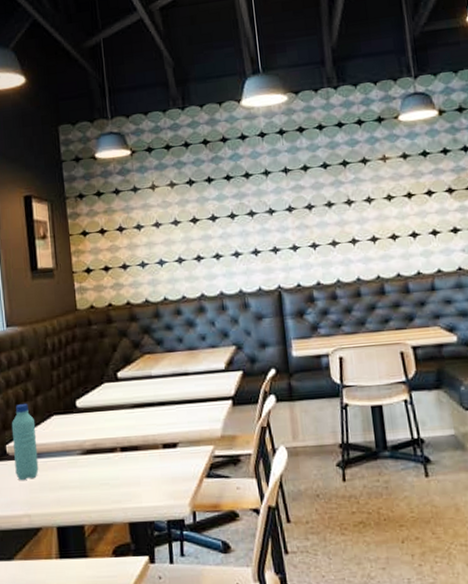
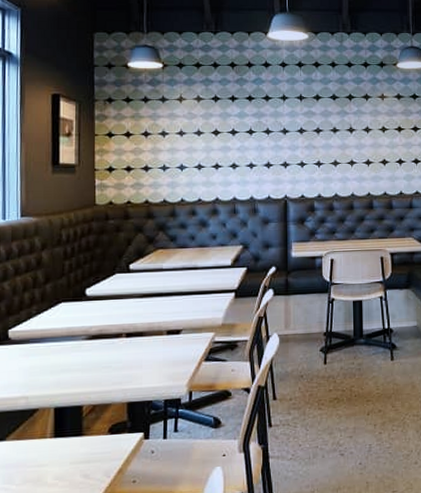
water bottle: present [11,403,39,481] -> none [16,290,42,365]

